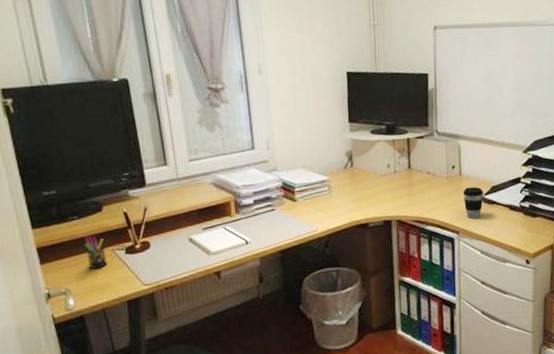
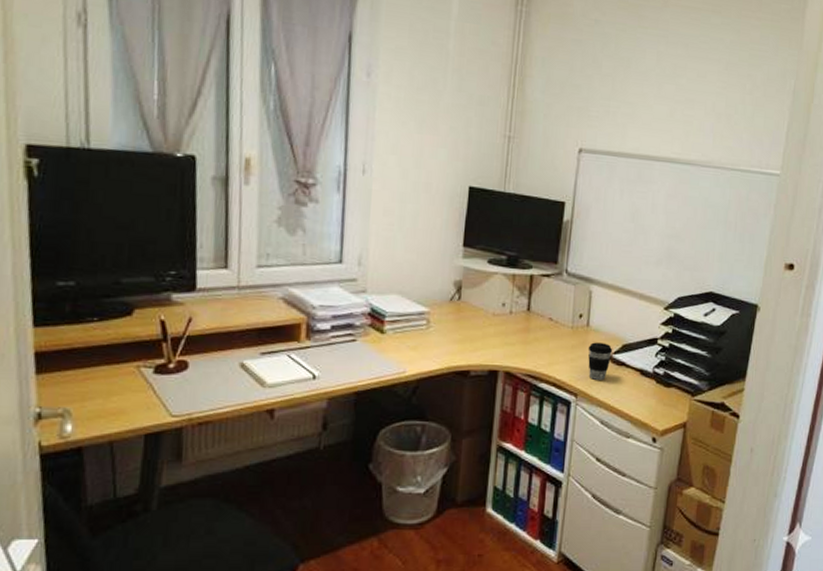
pen holder: present [84,235,107,269] -> none [100,343,128,388]

